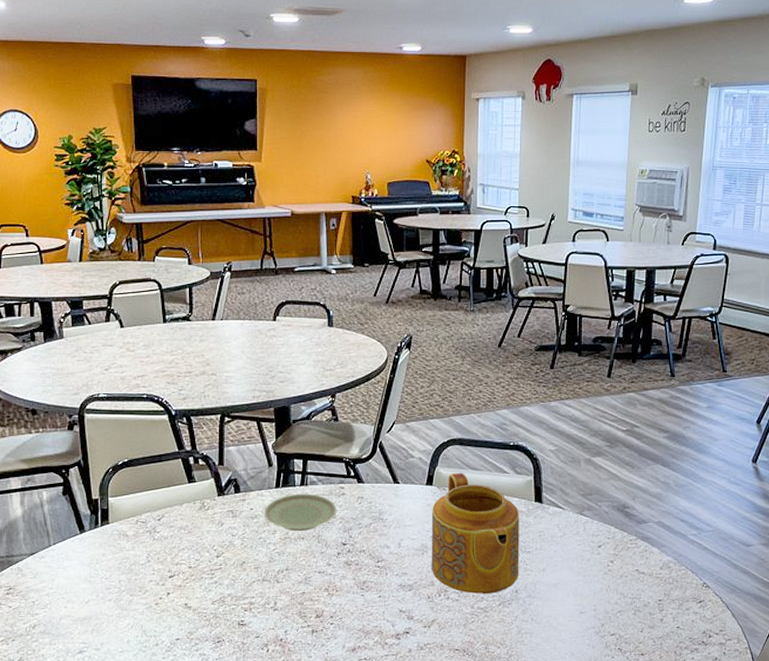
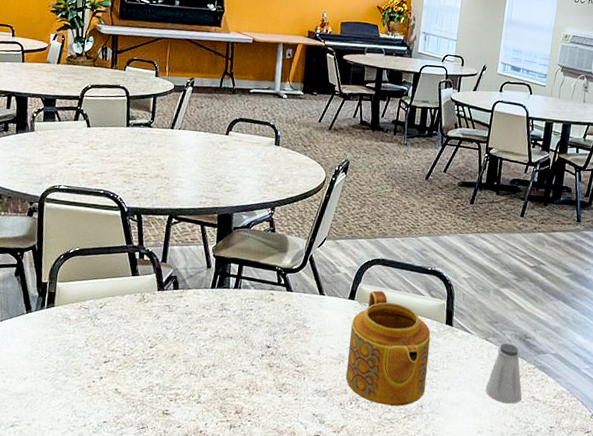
plate: present [264,493,336,531] -> none [198,295,265,331]
saltshaker: none [584,515,625,580] -> present [485,343,522,404]

